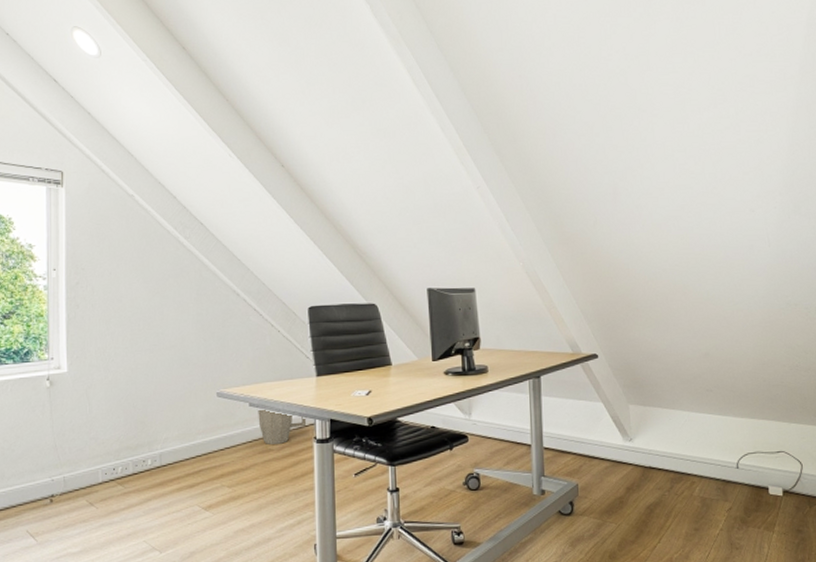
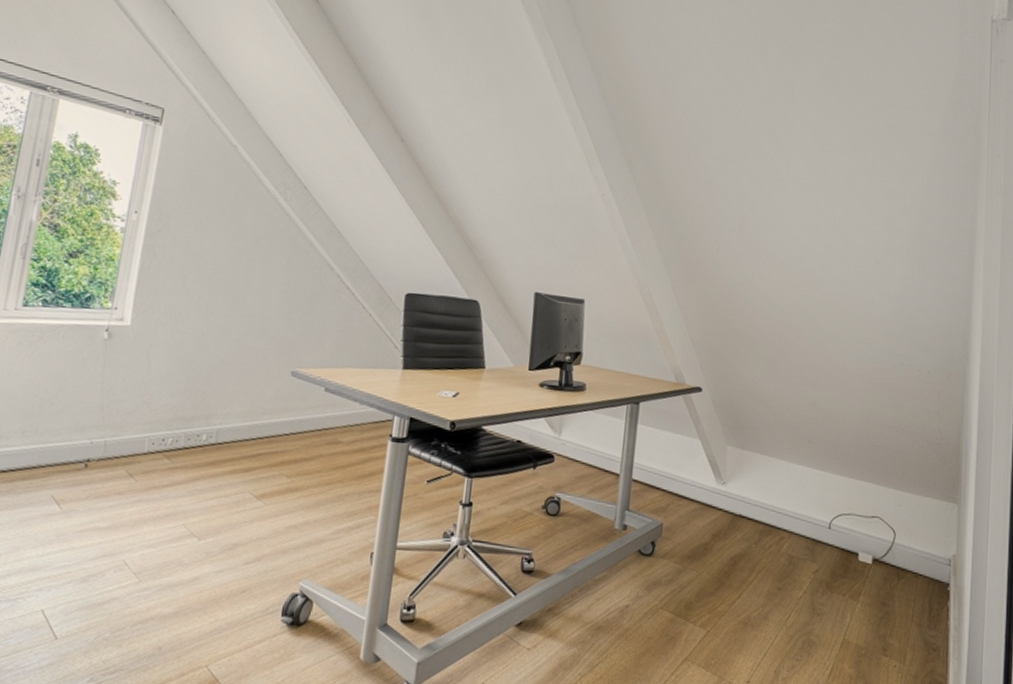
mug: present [258,410,307,446] -> none [331,397,385,438]

